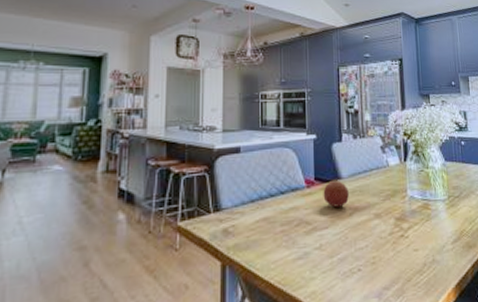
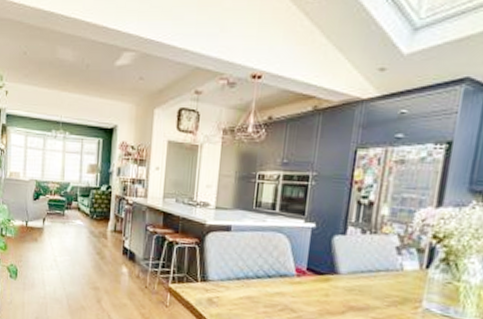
fruit: present [323,179,349,208] -> none [314,273,346,303]

